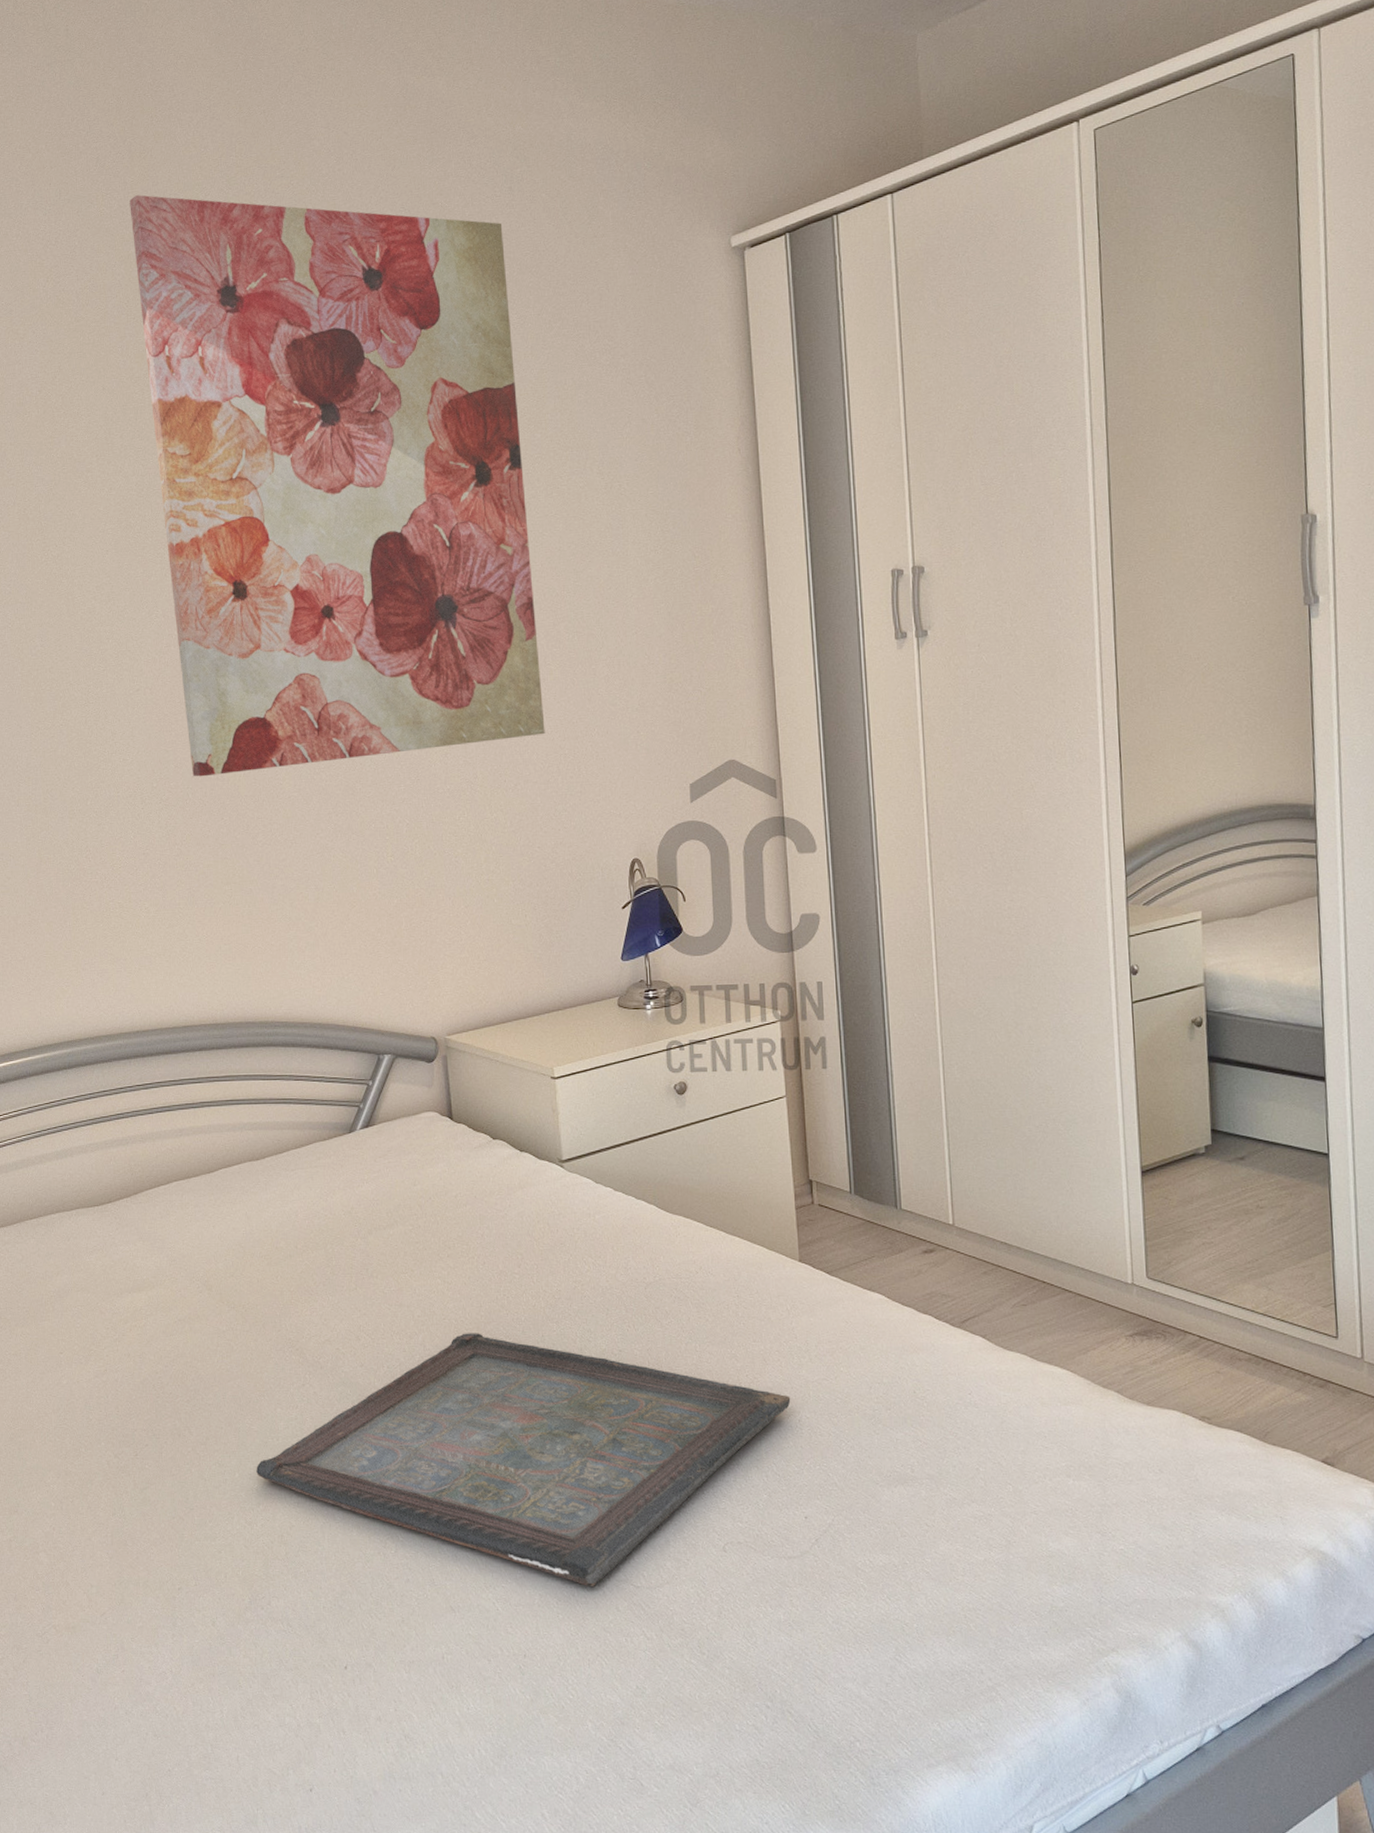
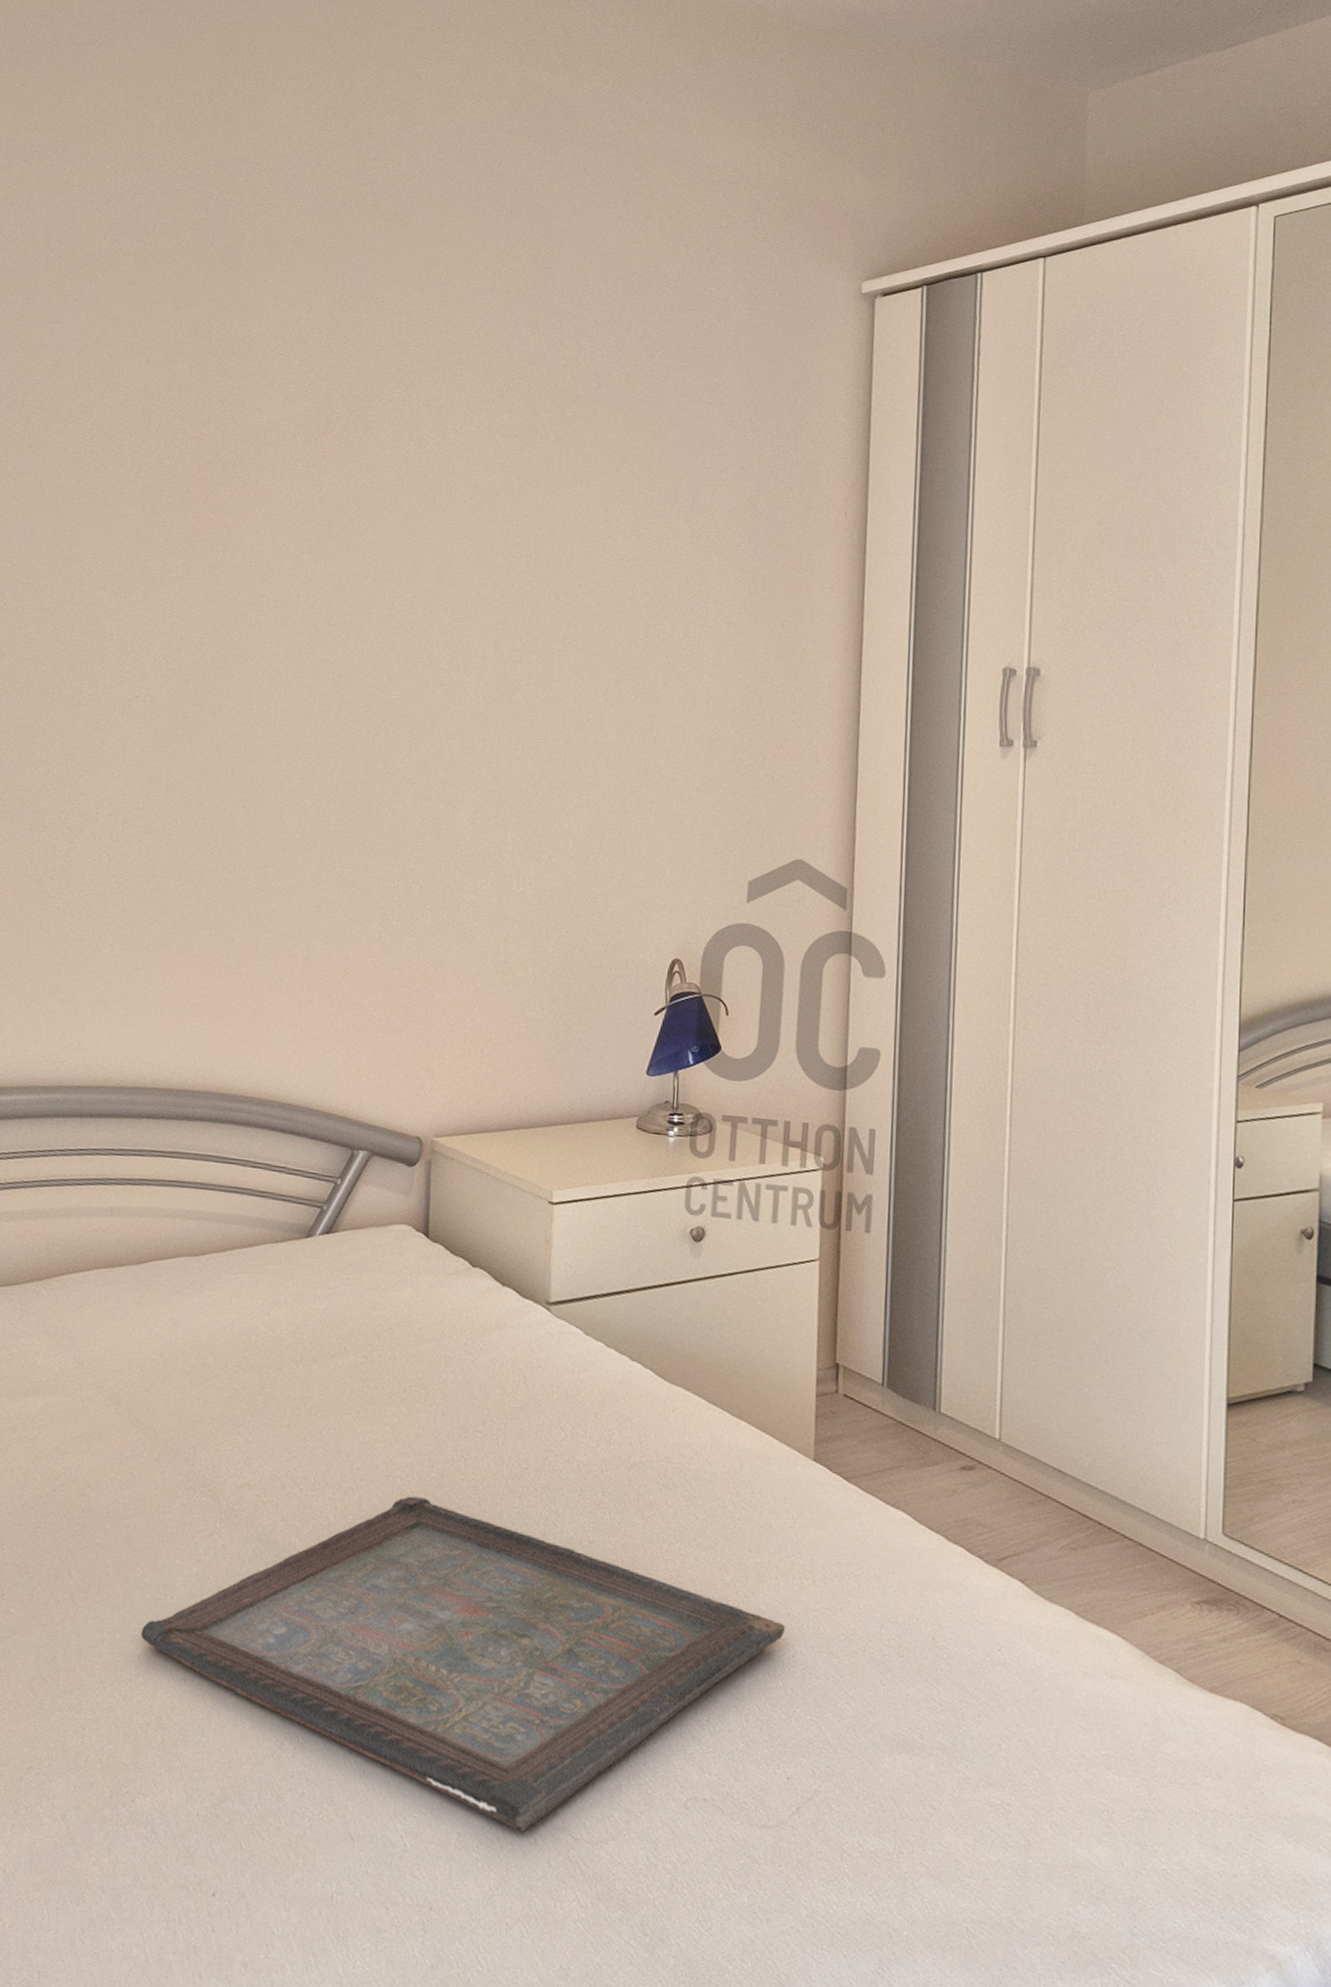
wall art: present [129,195,545,777] -> none [185,159,612,804]

